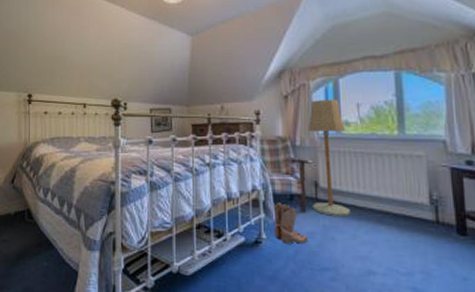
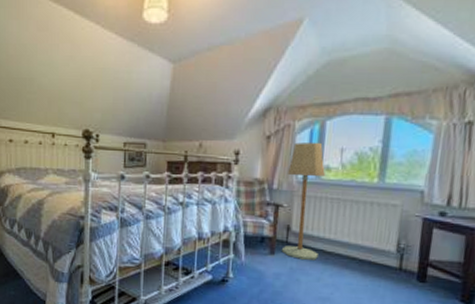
boots: present [273,203,308,244] -> none [241,244,274,284]

